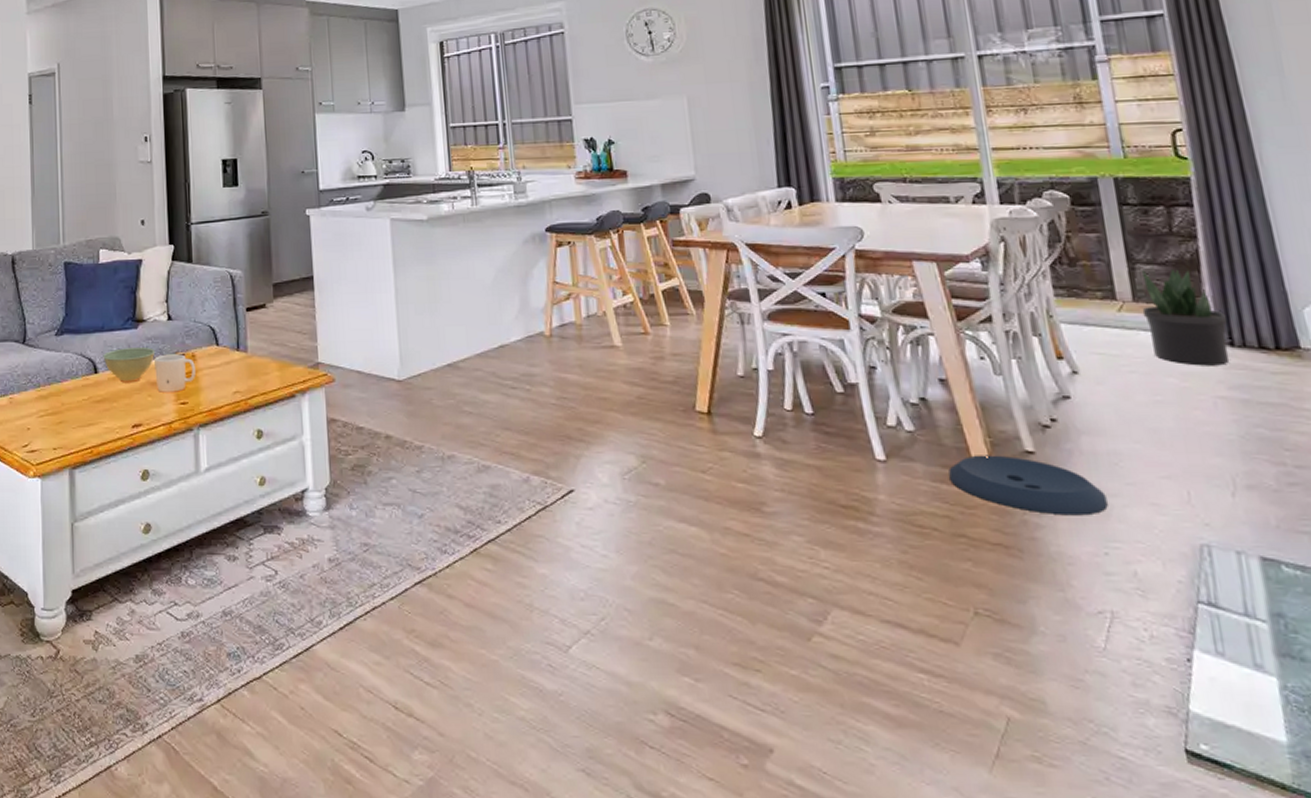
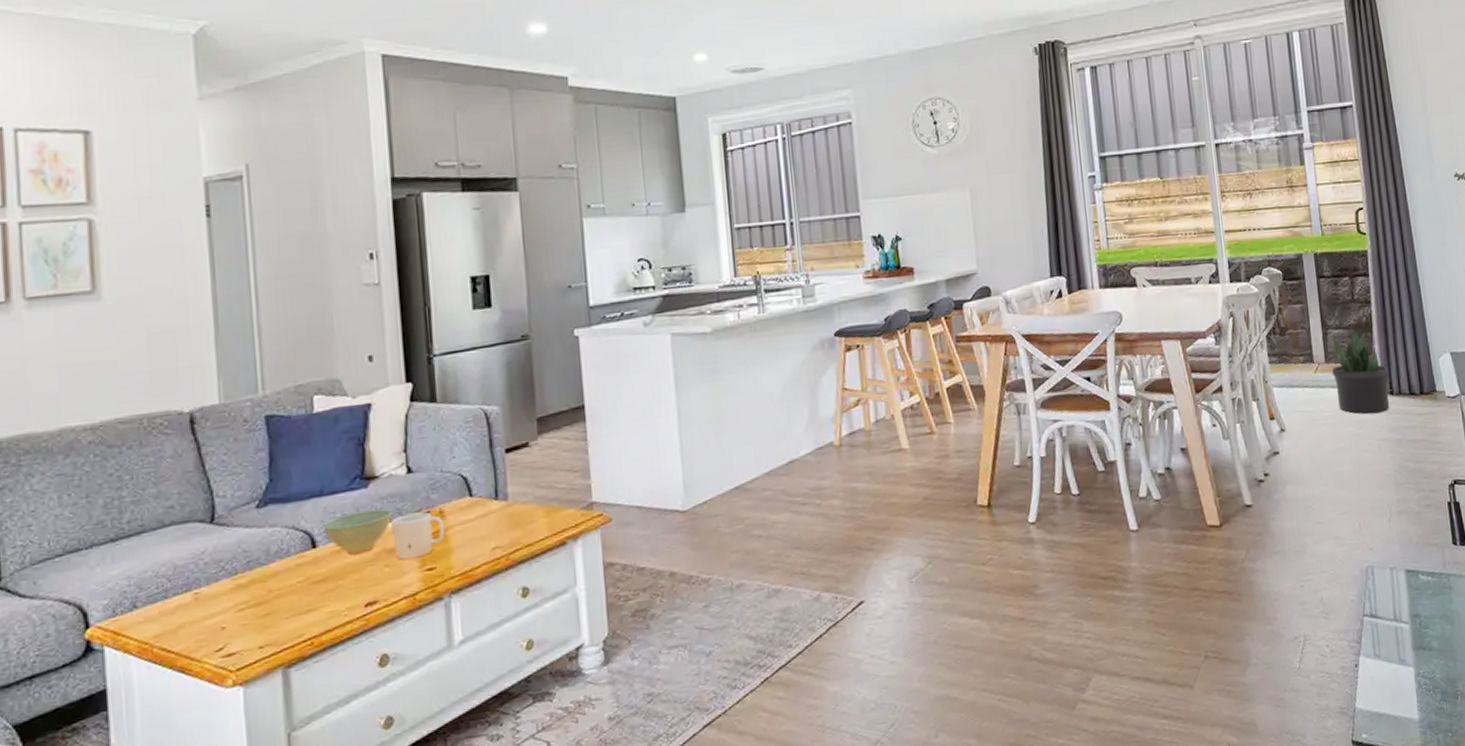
robot vacuum: present [949,455,1108,516] -> none [1187,511,1304,559]

